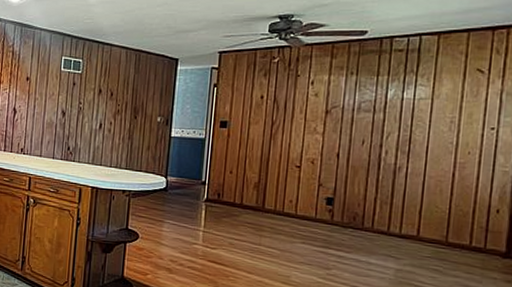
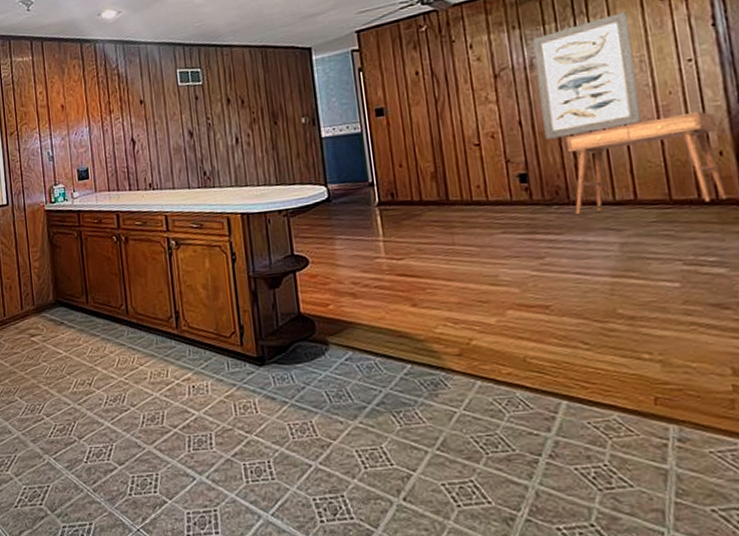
wall art: none [356,77,450,174] -> present [532,12,642,140]
desk: none [365,172,502,250] -> present [566,111,727,215]

